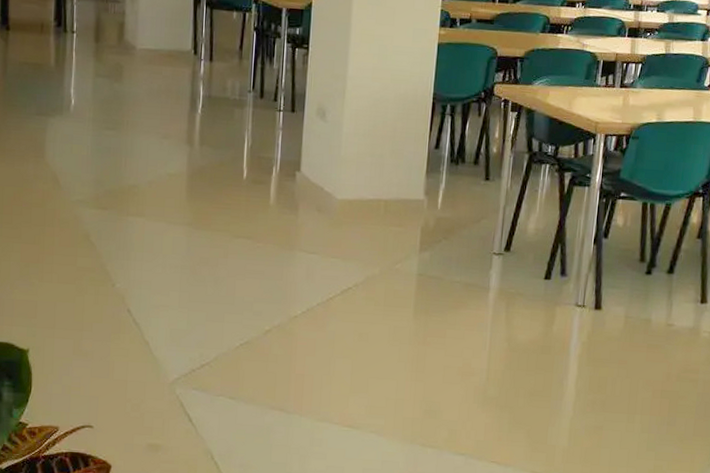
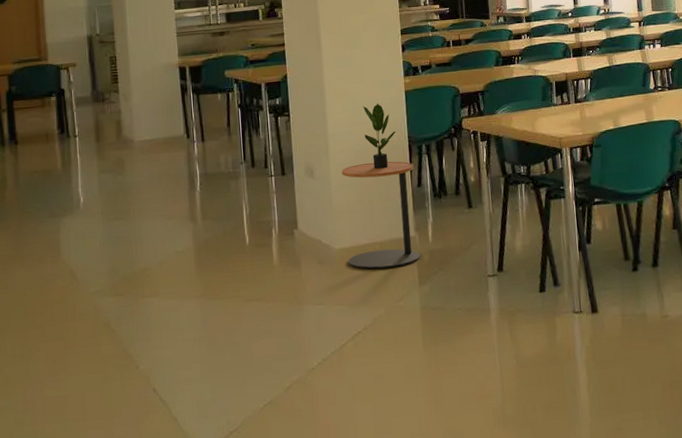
side table: none [349,114,434,229] -> present [341,161,420,269]
potted plant: none [386,51,422,124] -> present [362,103,397,170]

